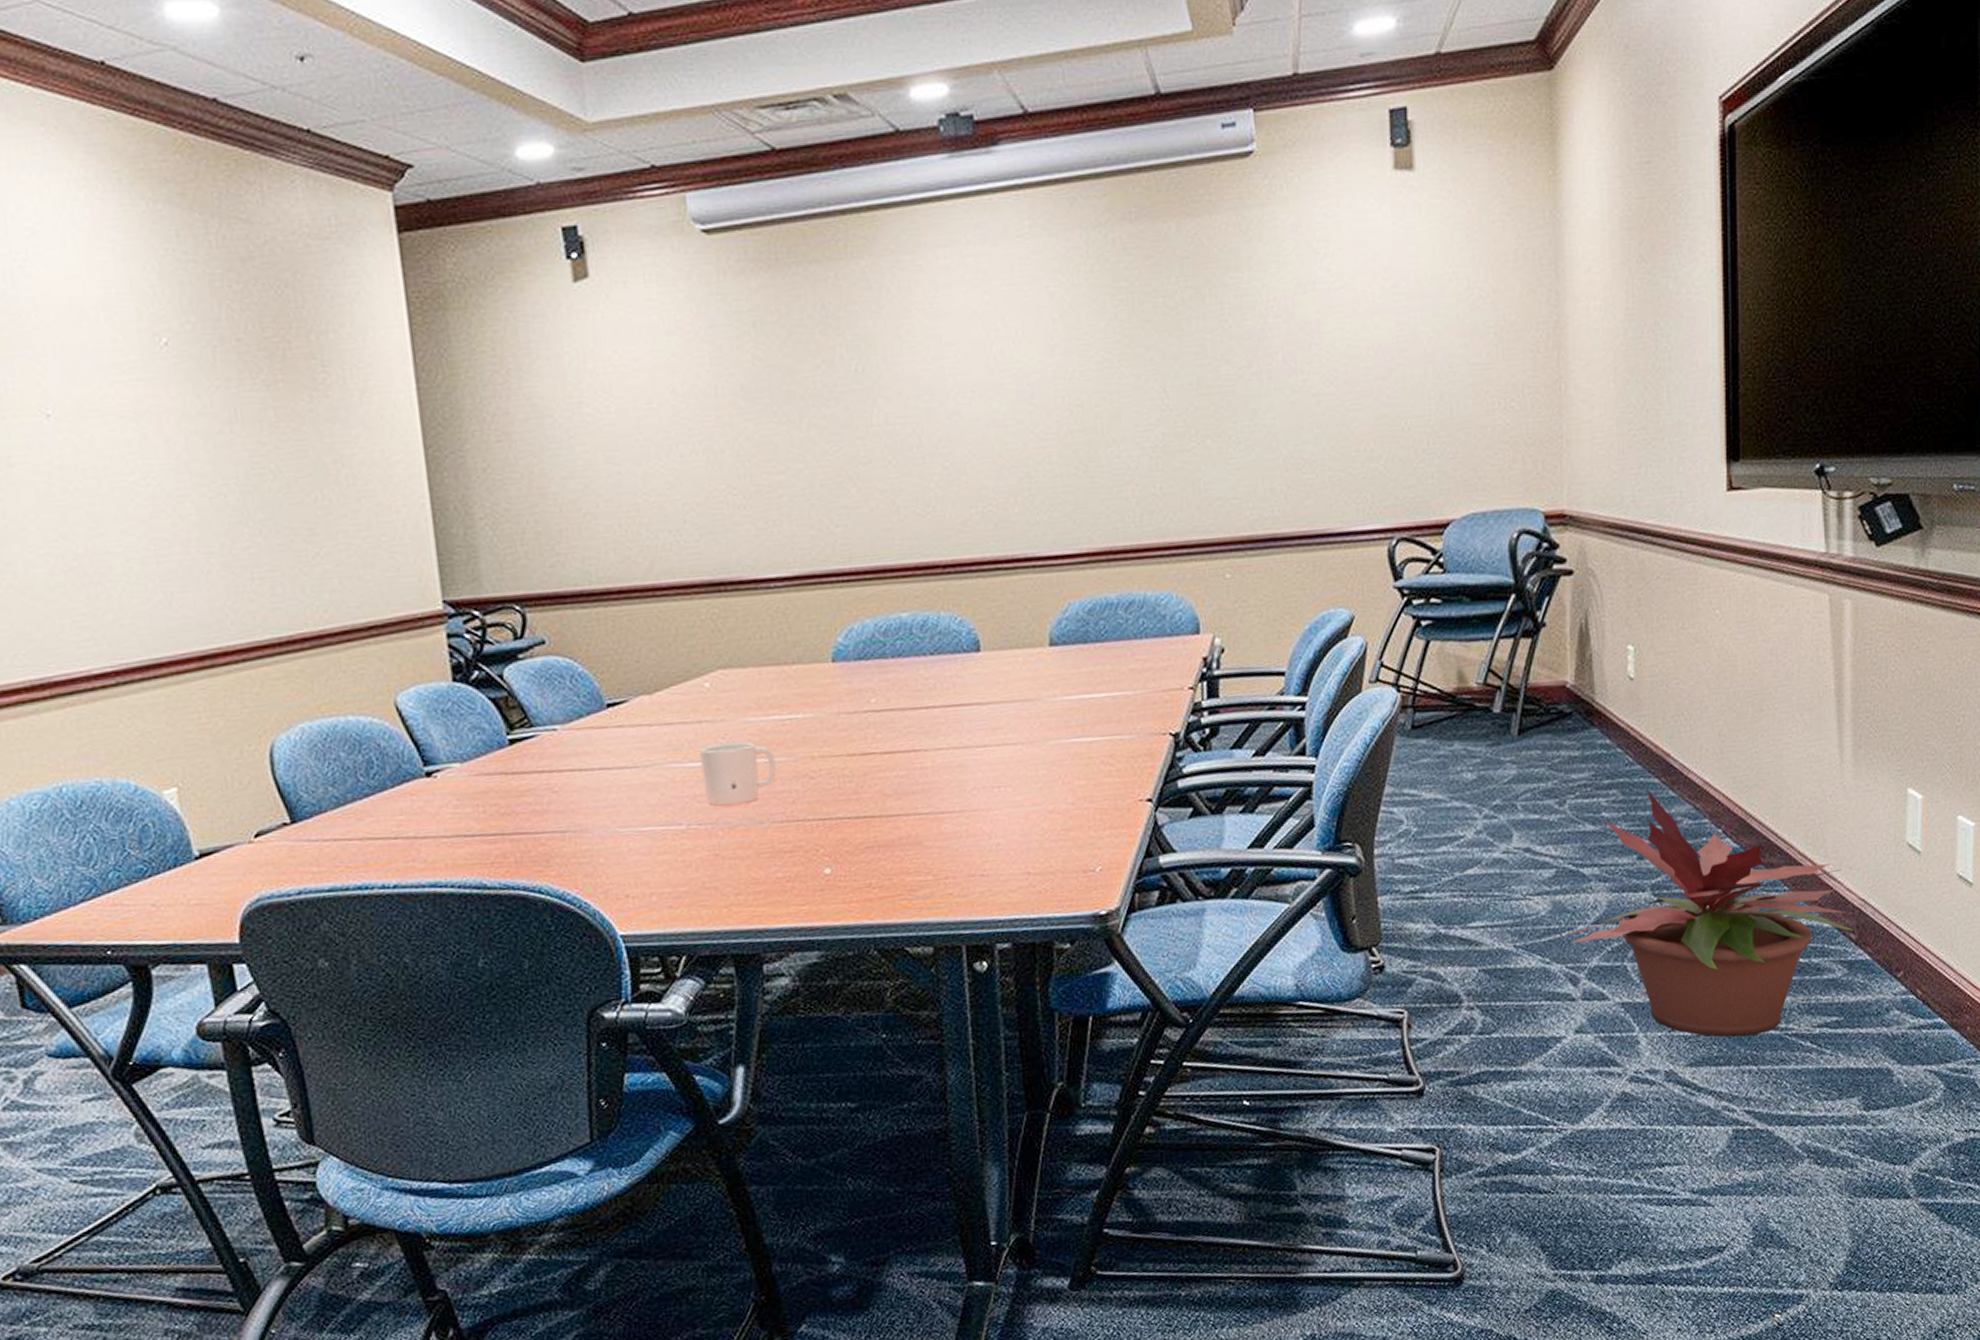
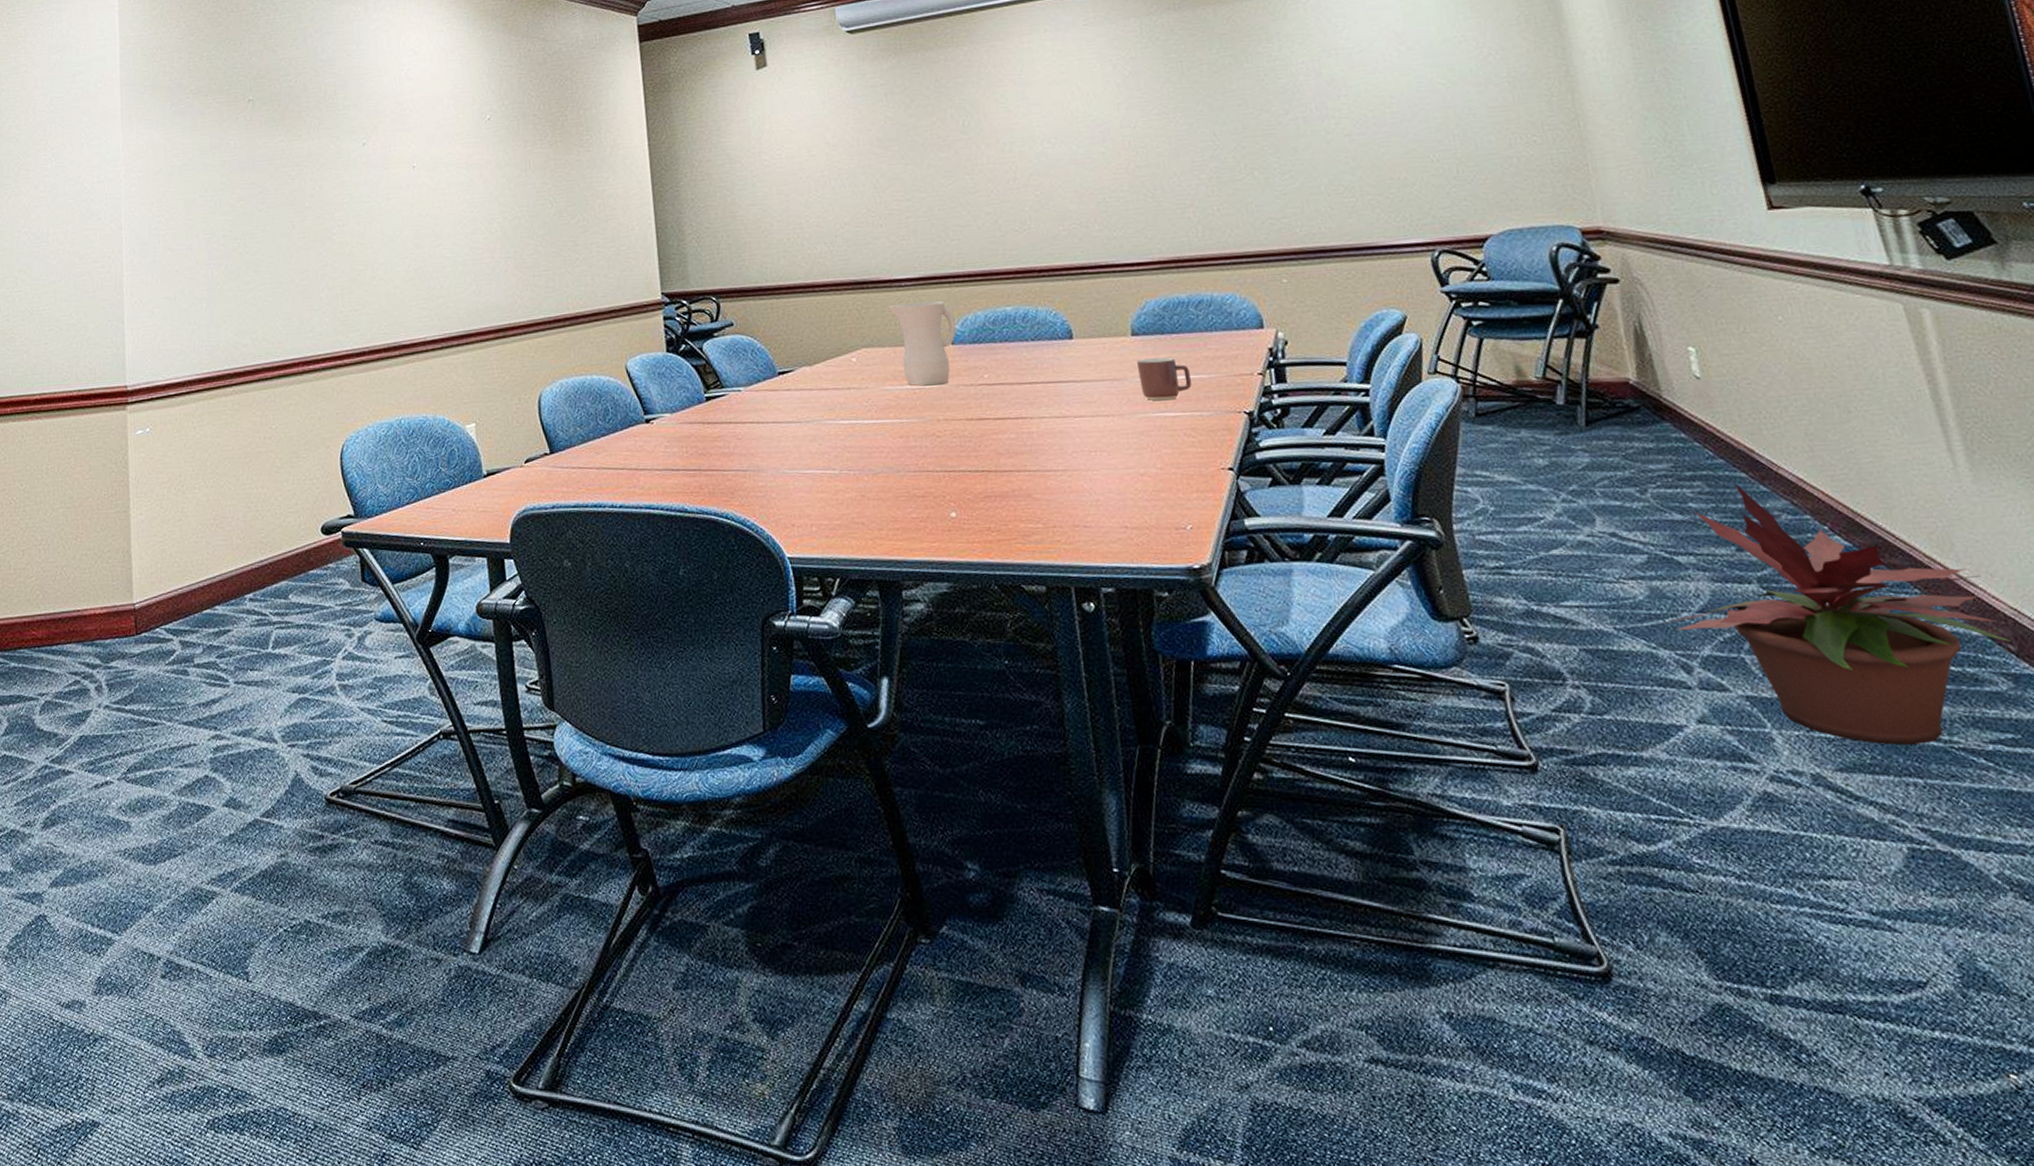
mug: present [699,741,777,807] -> none [848,405,910,457]
pitcher: none [752,606,838,716] -> present [888,301,956,387]
mug: none [1054,671,1114,724] -> present [1137,357,1192,401]

